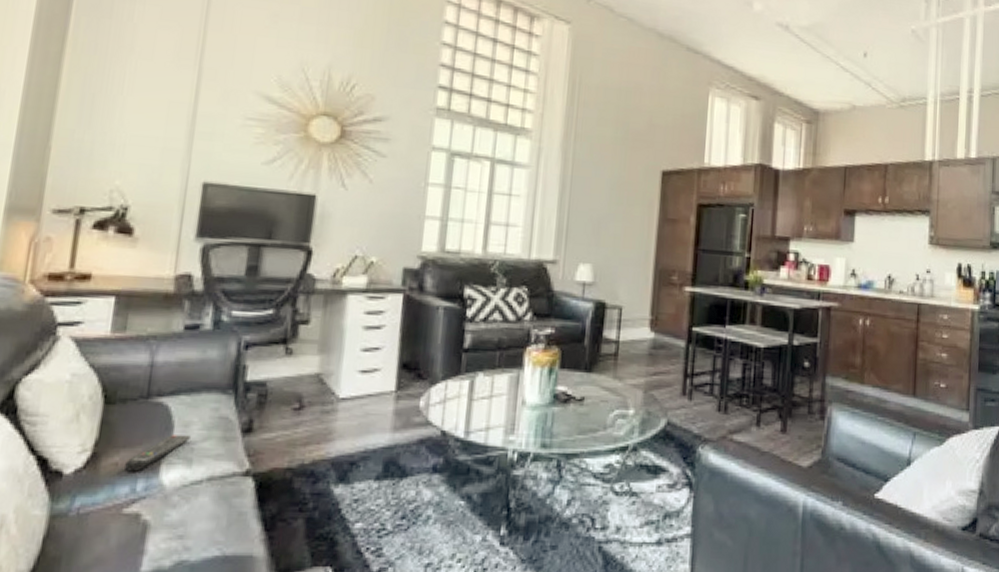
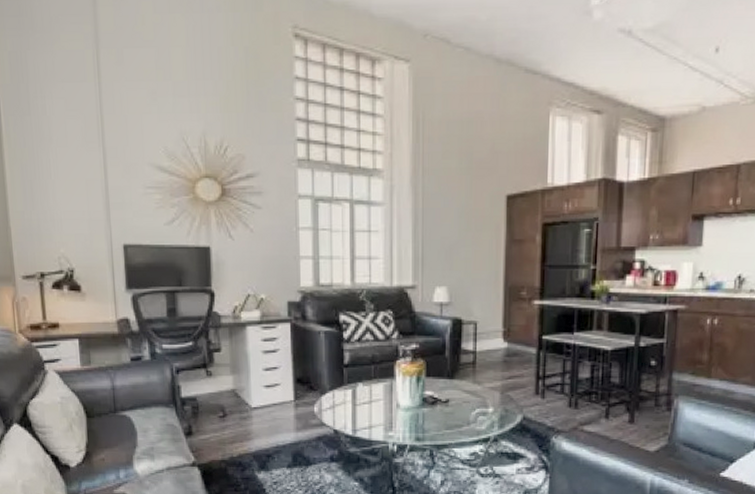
remote control: present [125,435,191,472] -> none [109,438,150,465]

